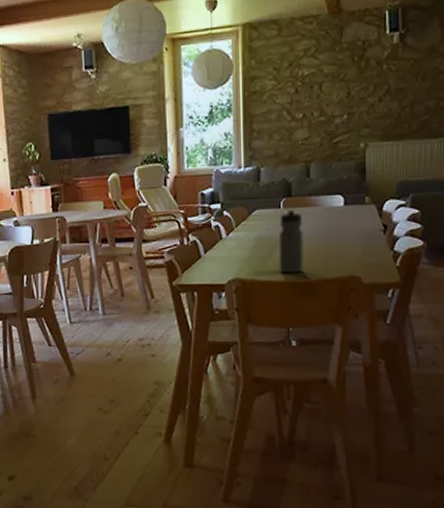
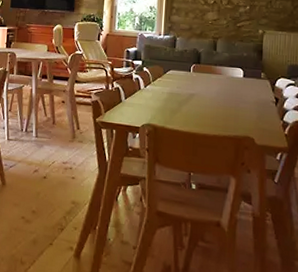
water bottle: present [278,209,304,274] -> none [185,74,208,127]

